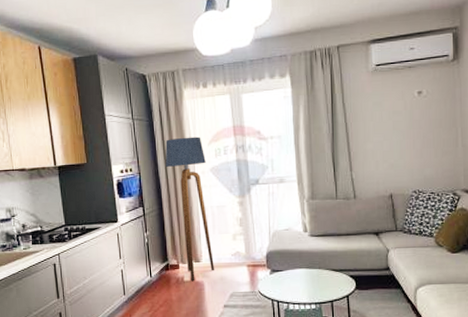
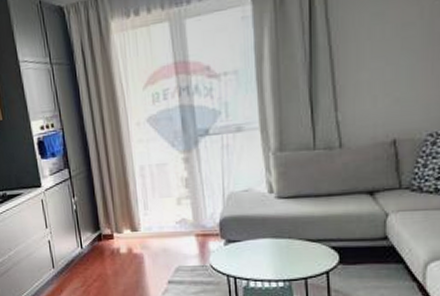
floor lamp: present [165,136,214,282] -> none [91,79,155,254]

